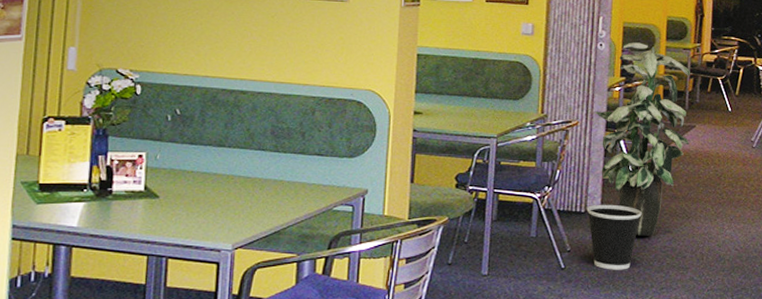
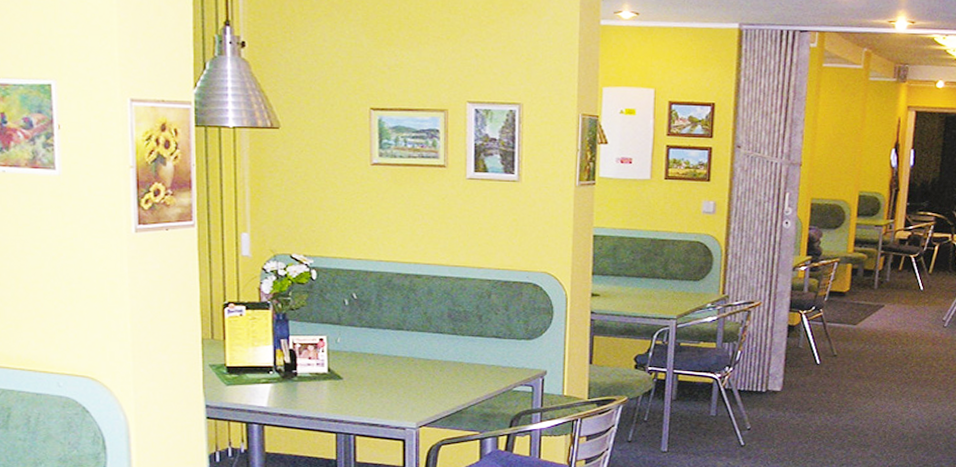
wastebasket: present [587,204,642,270] -> none [768,384,824,447]
indoor plant: present [595,42,690,236] -> none [778,219,881,415]

